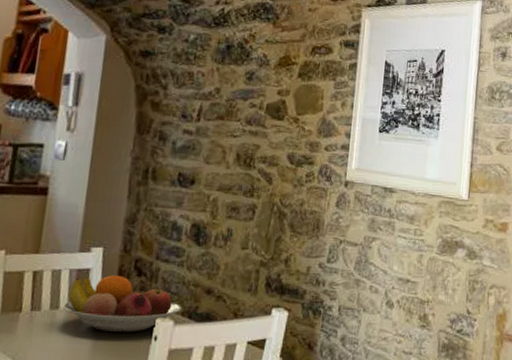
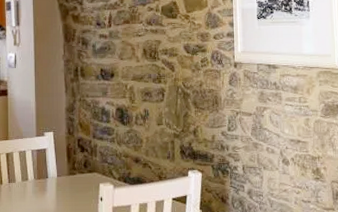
fruit bowl: present [63,275,183,332] -> none [31,152,119,195]

